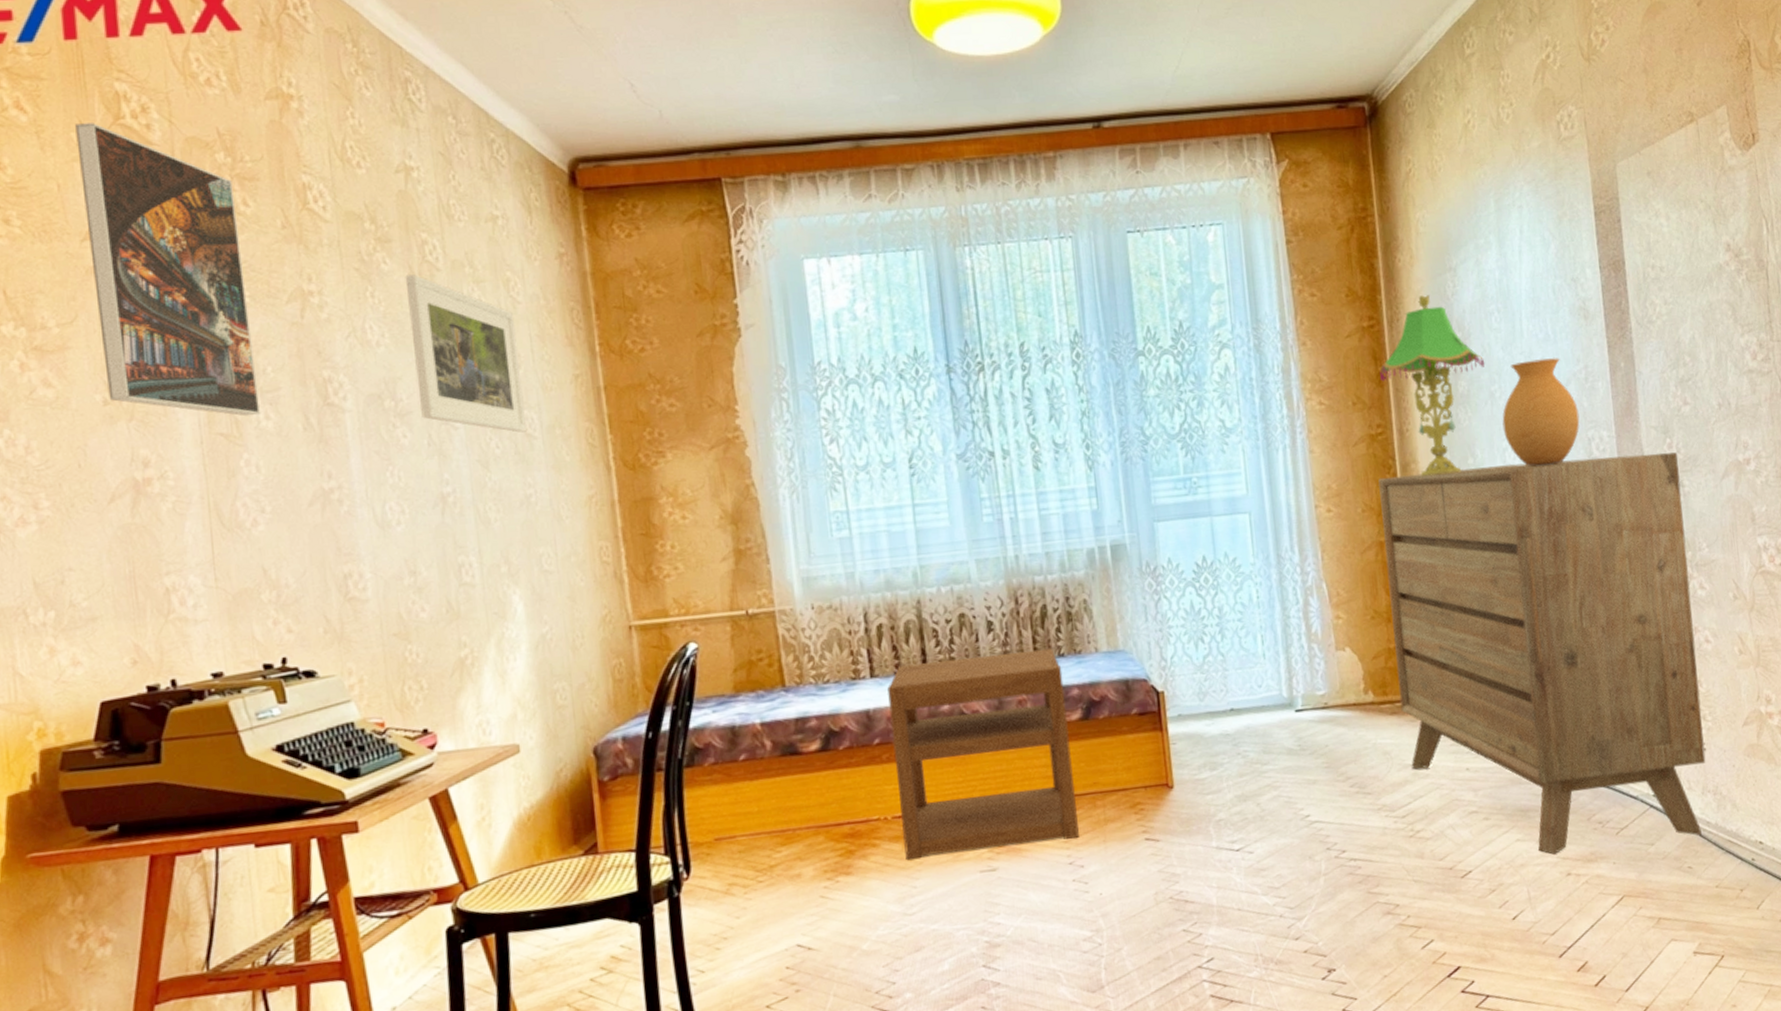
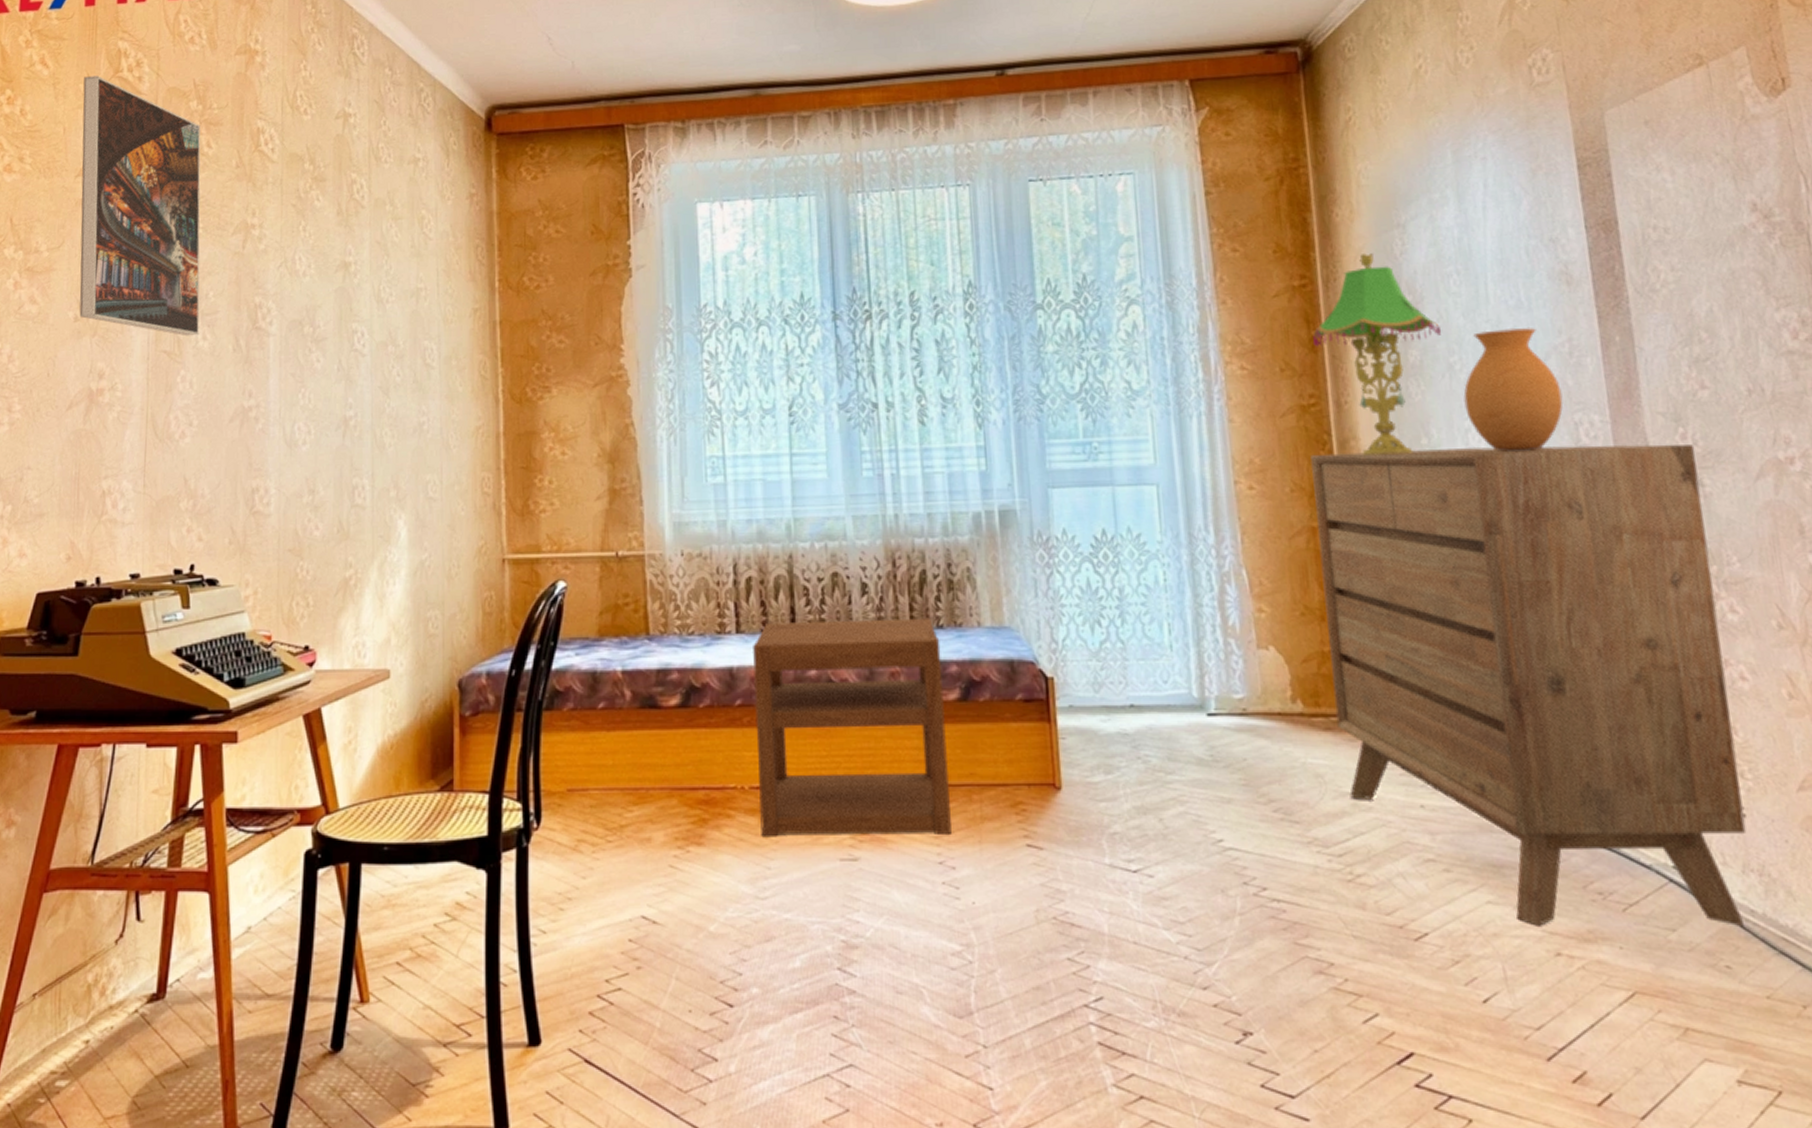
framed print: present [405,274,526,433] -> none [333,211,426,362]

